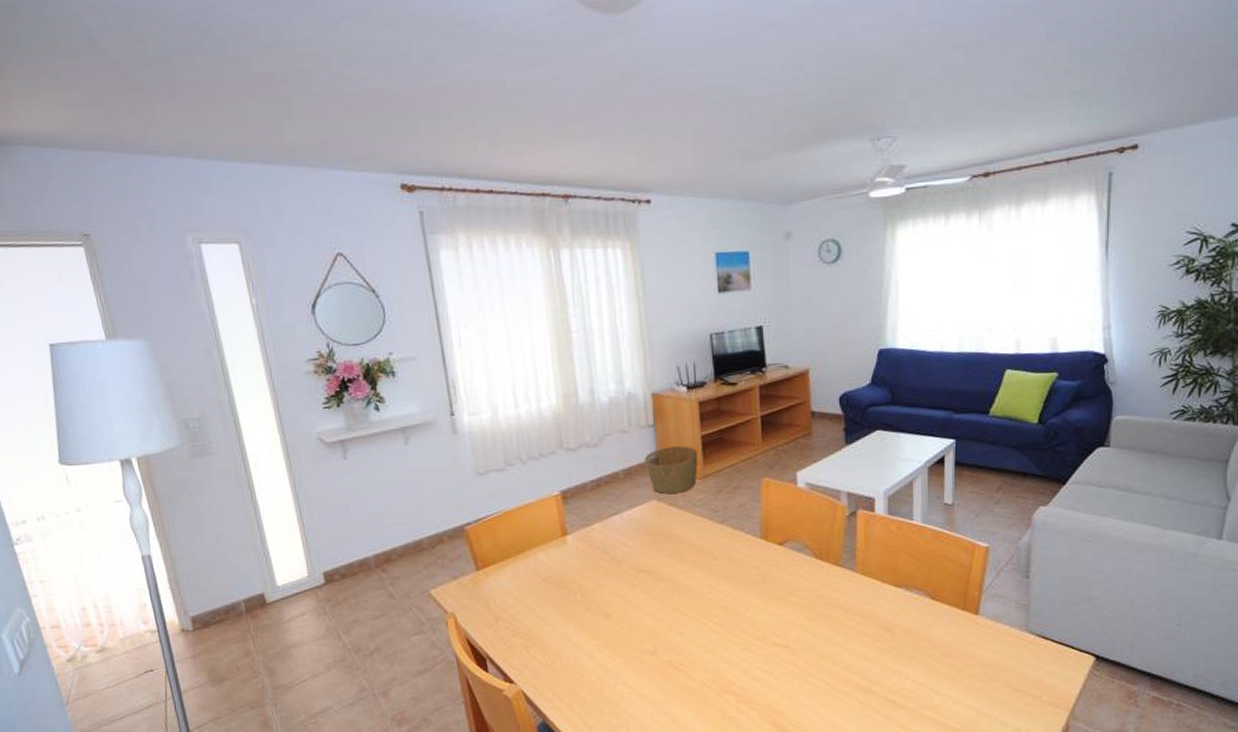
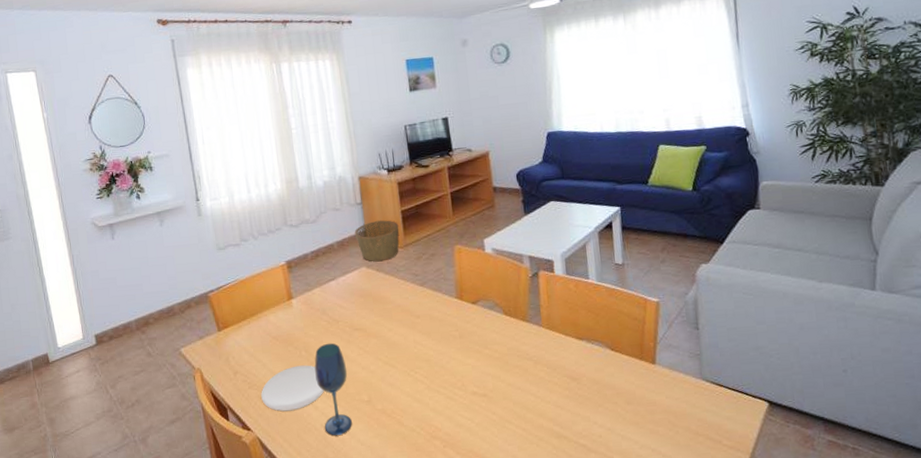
plate: none [527,610,603,663] -> present [261,365,325,412]
wineglass: none [591,586,633,689] -> present [314,343,352,435]

